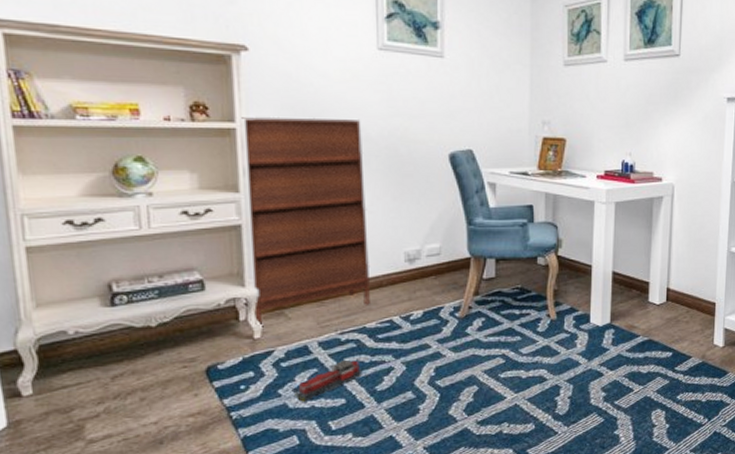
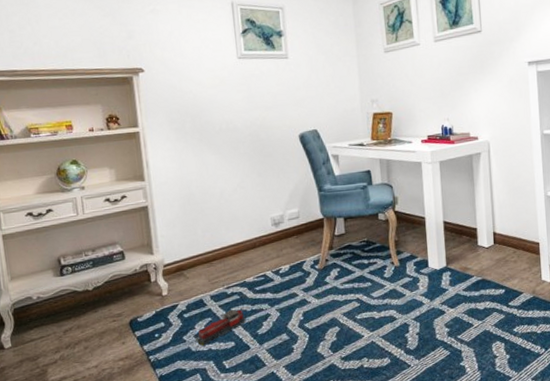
shoe cabinet: present [241,116,370,325] -> none [143,115,247,284]

